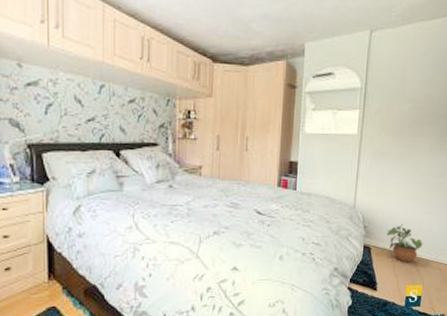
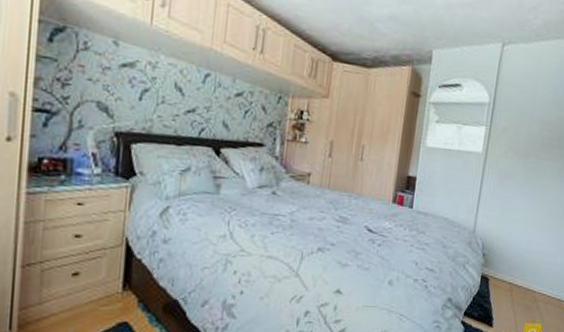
potted plant: present [386,224,423,262] -> none [506,254,545,297]

